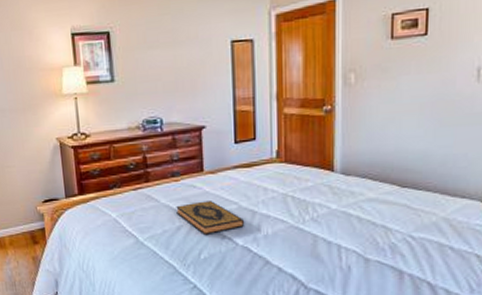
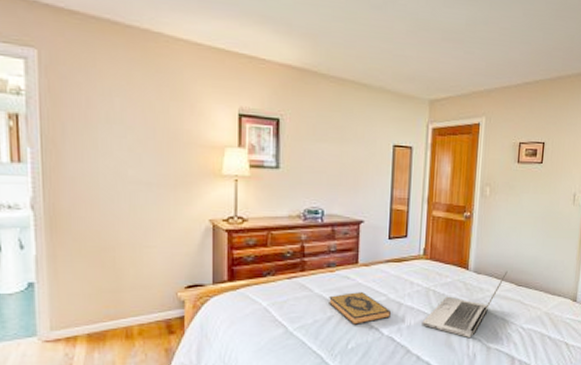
laptop: none [281,170,387,248] -> present [422,270,508,337]

